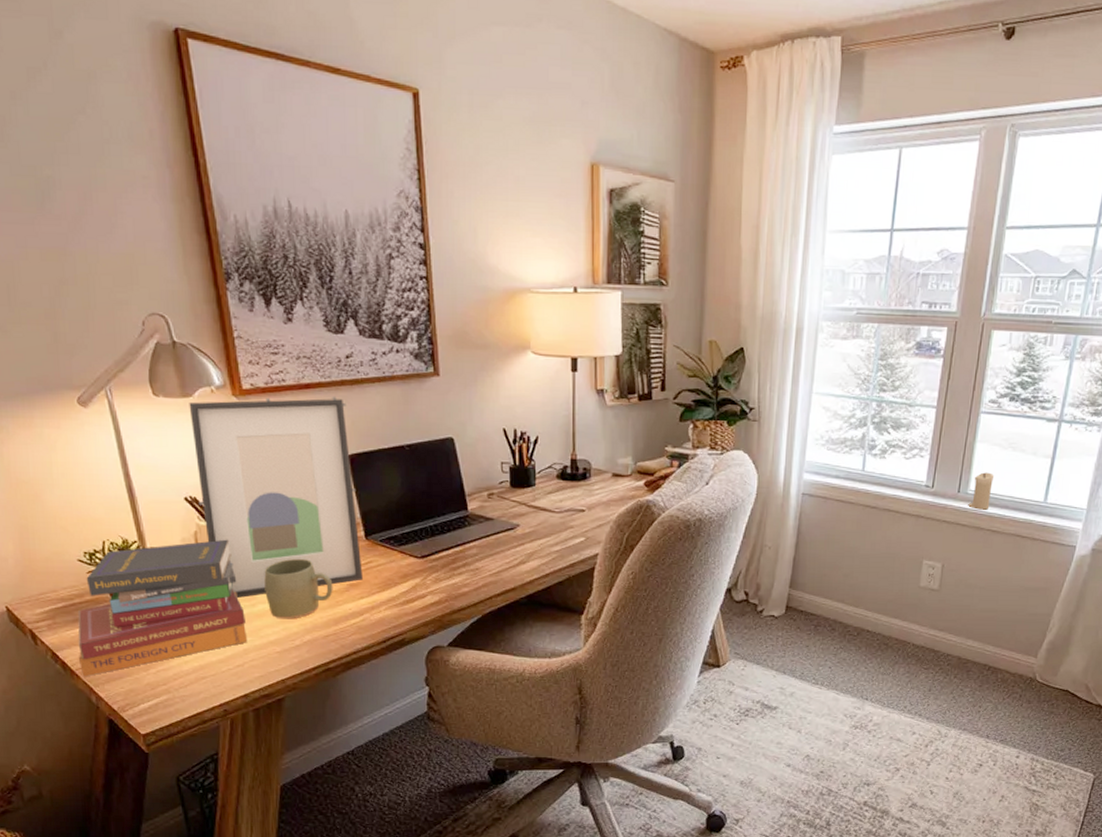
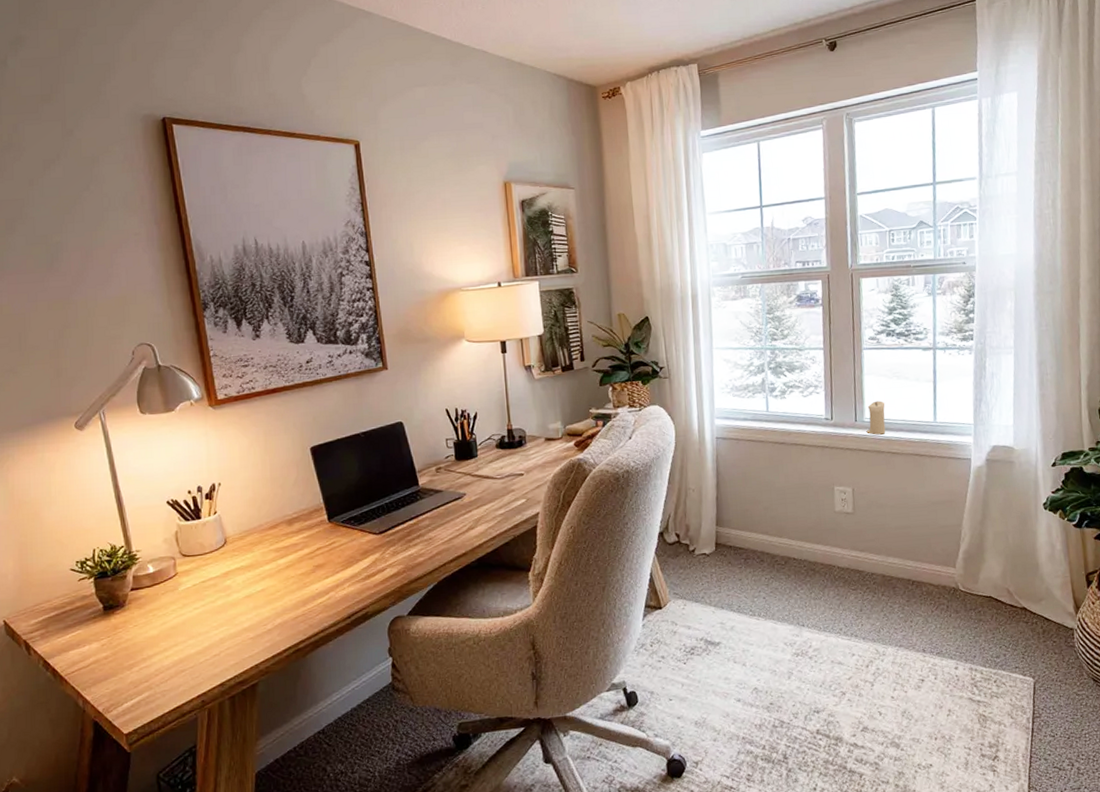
books: present [78,539,248,677] -> none [68,535,224,682]
picture frame: present [189,396,363,599] -> none [171,397,327,591]
mug: present [264,558,333,619] -> none [238,546,301,606]

